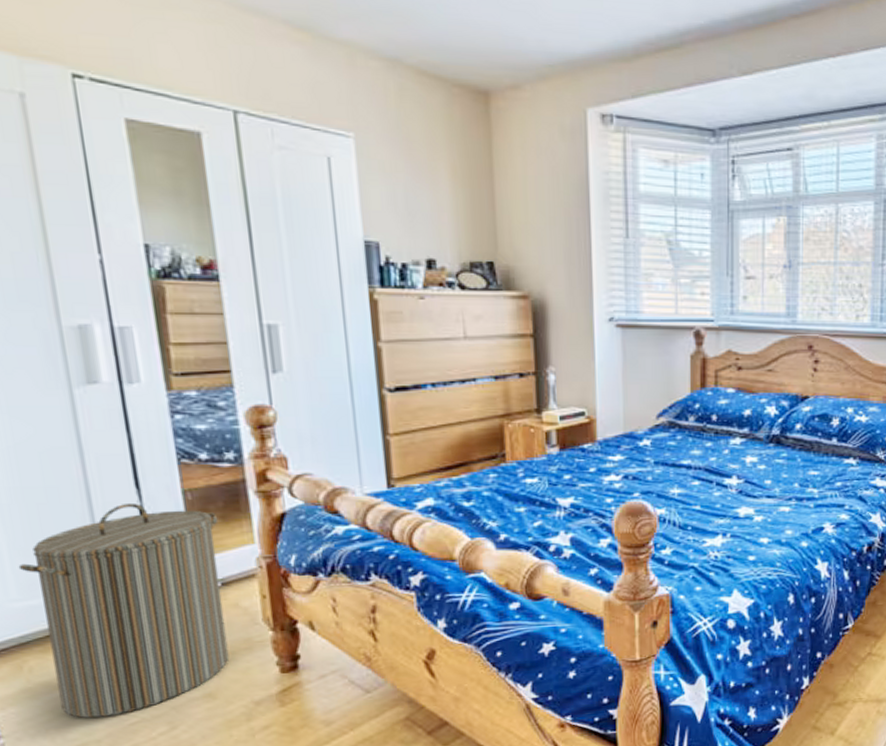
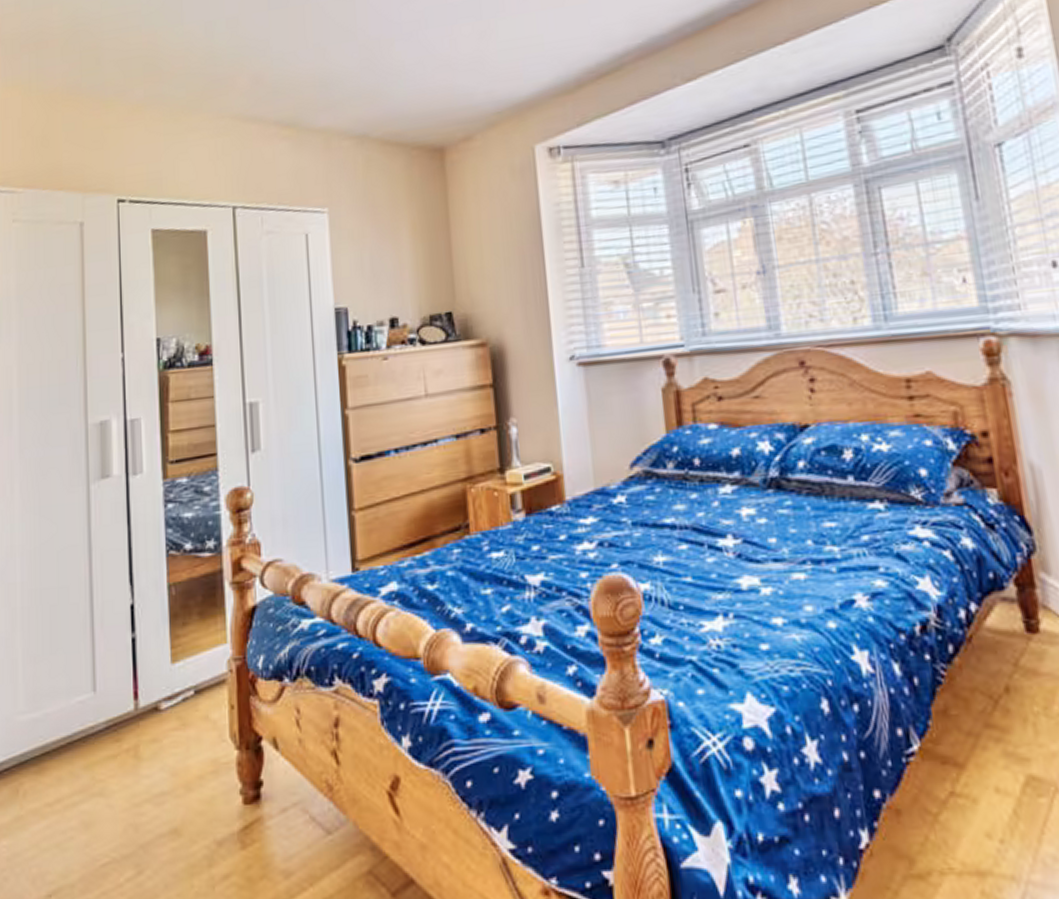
laundry hamper: present [18,502,229,719] -> none [28,600,196,857]

